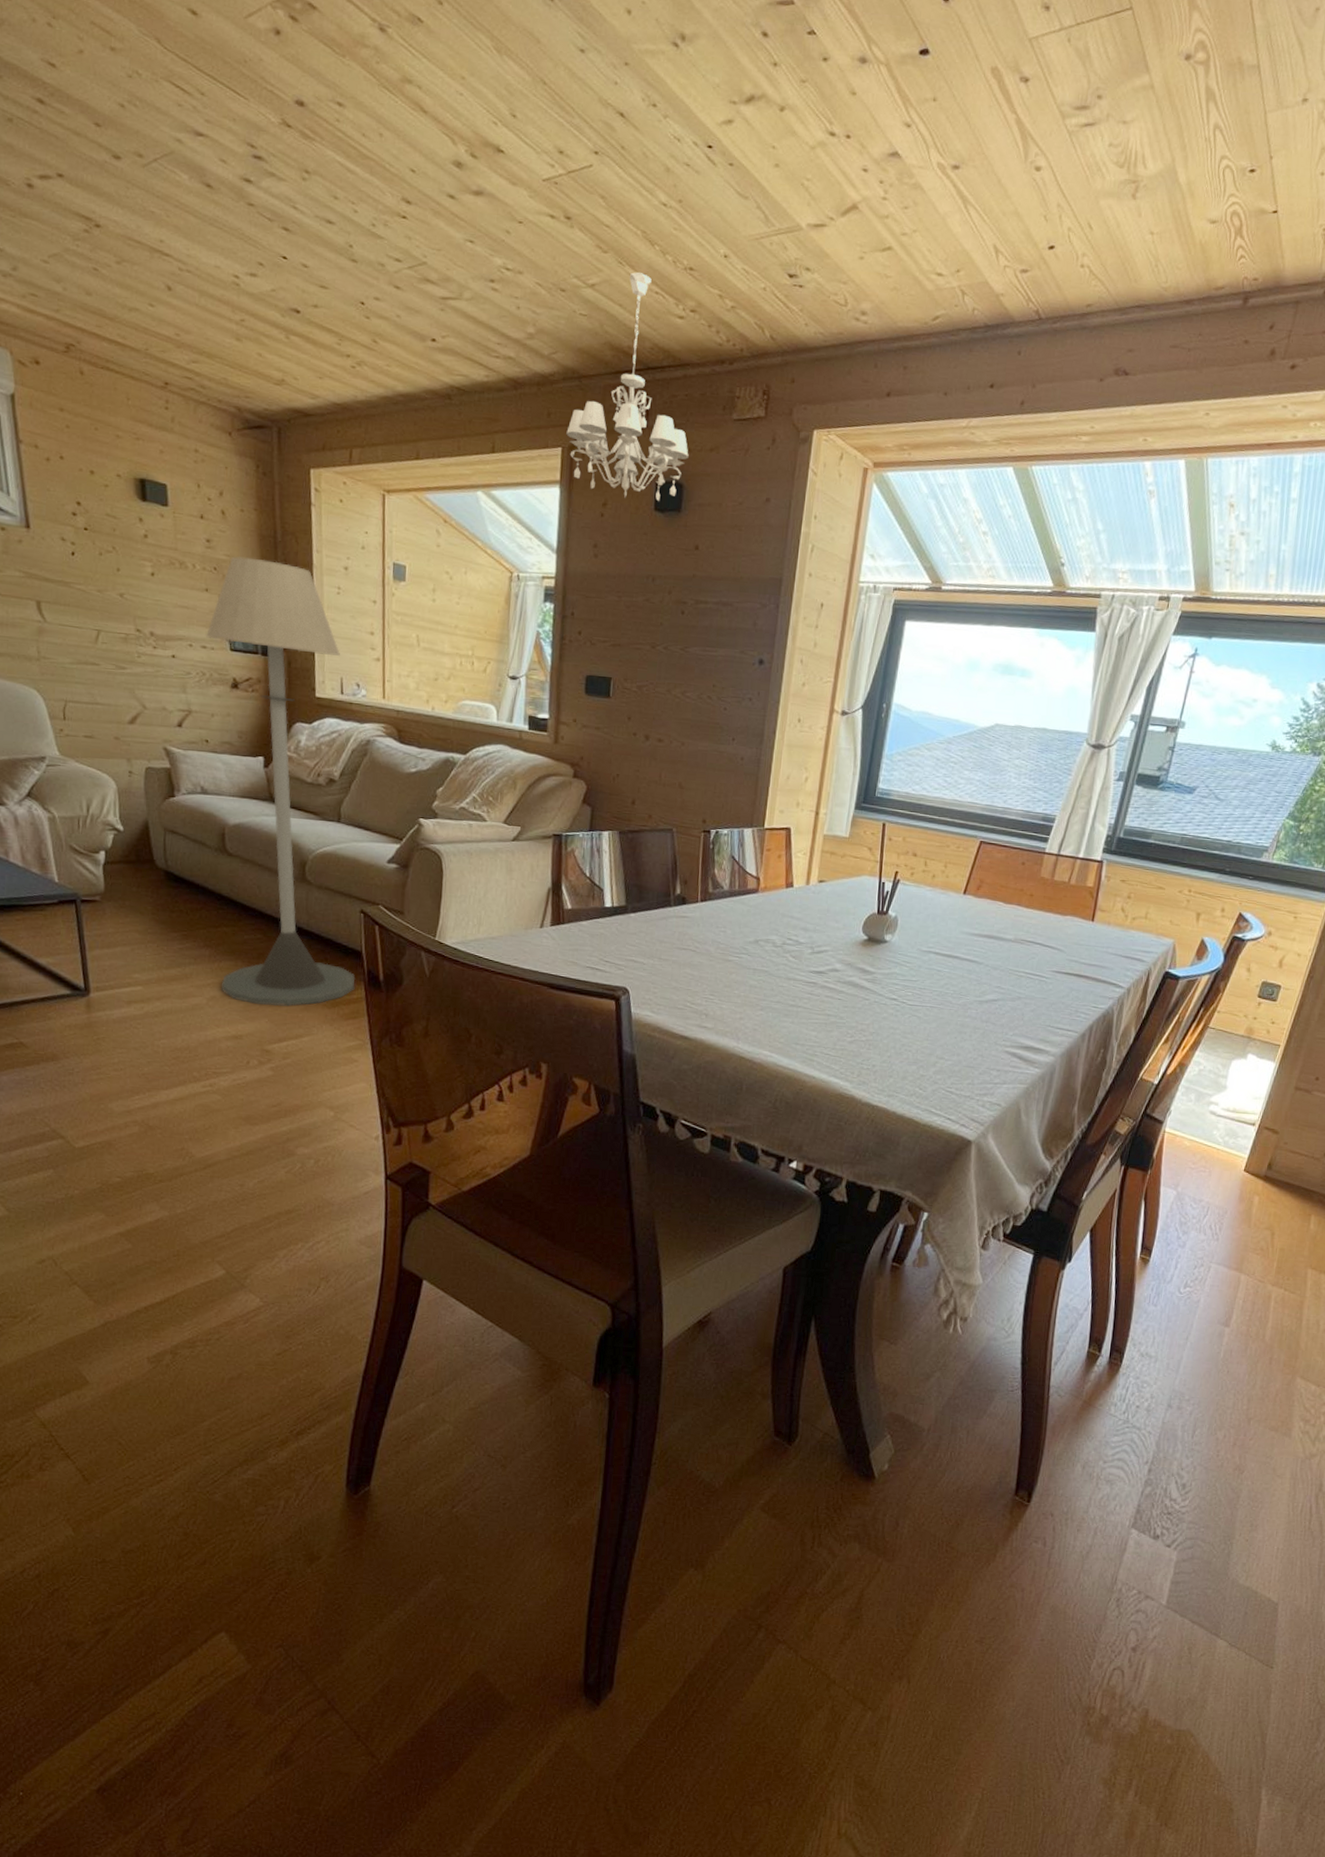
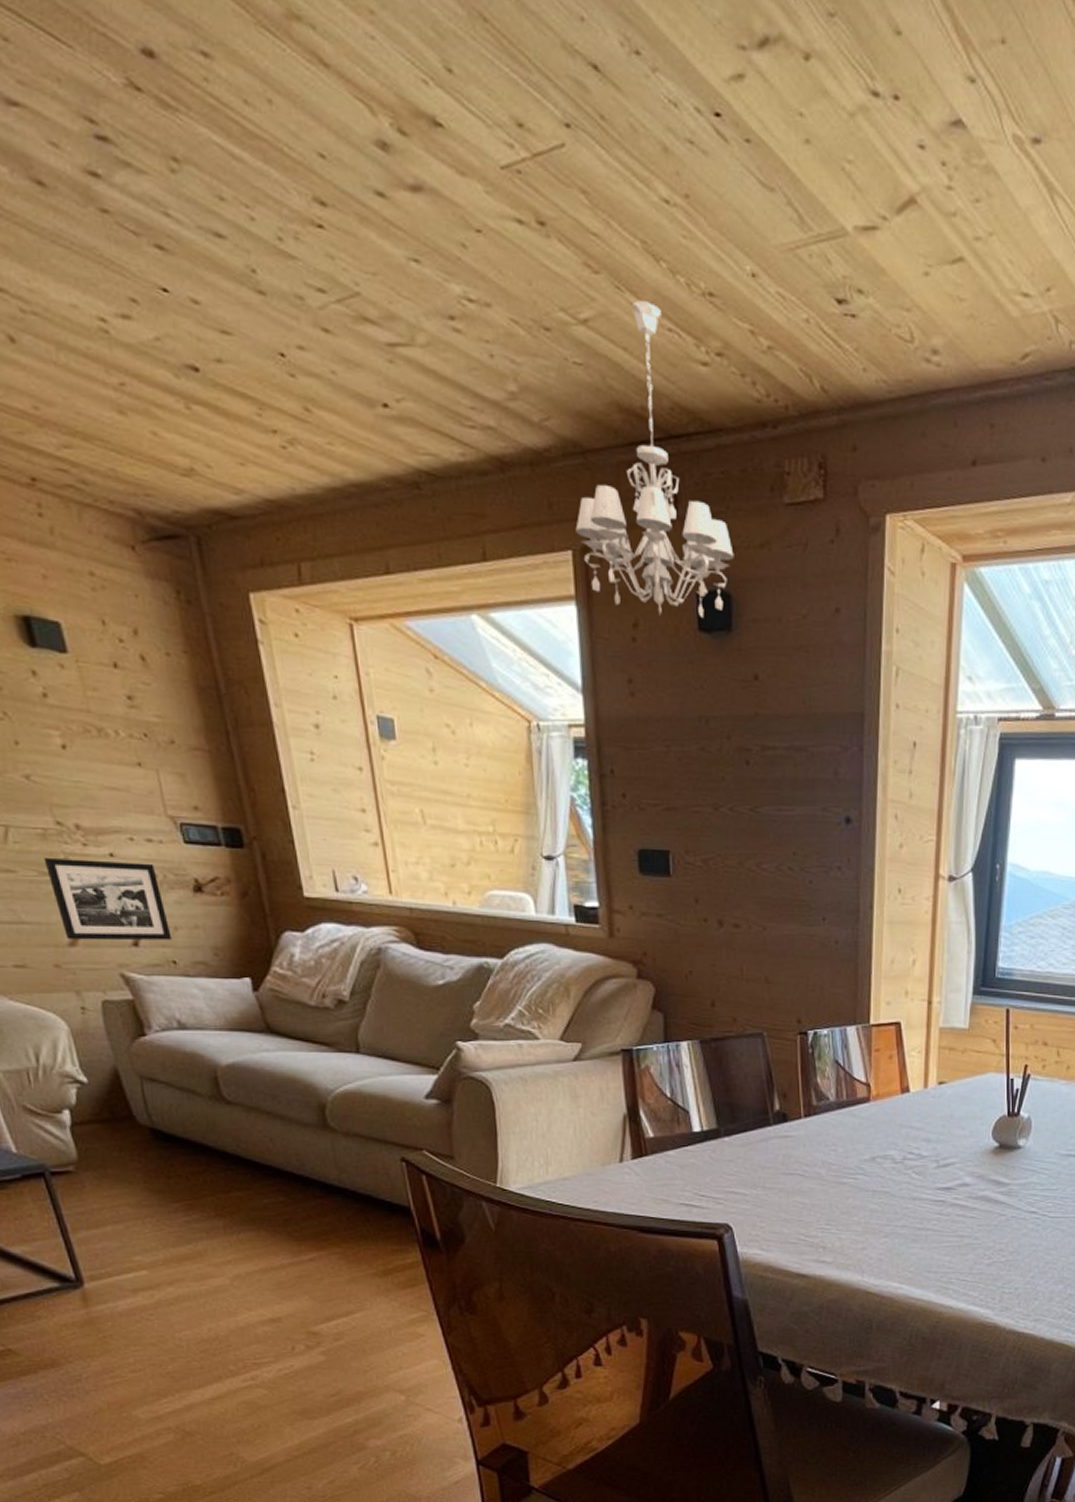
picture frame: none [122,655,208,724] -> present [43,857,172,941]
floor lamp: present [205,556,356,1007] -> none [148,717,408,1281]

